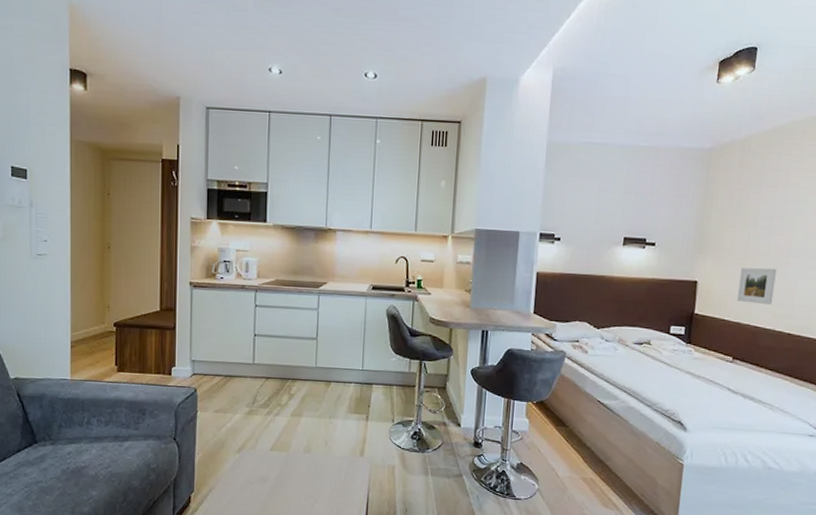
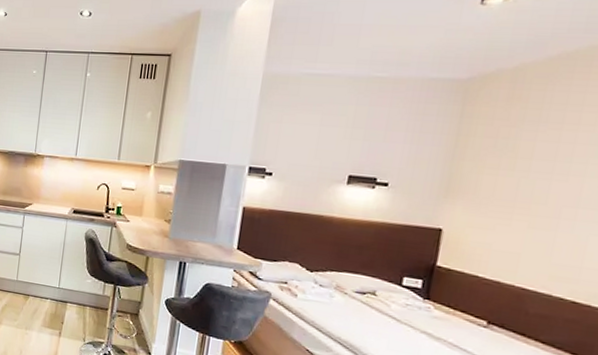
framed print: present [736,267,777,306] -> none [496,217,558,265]

